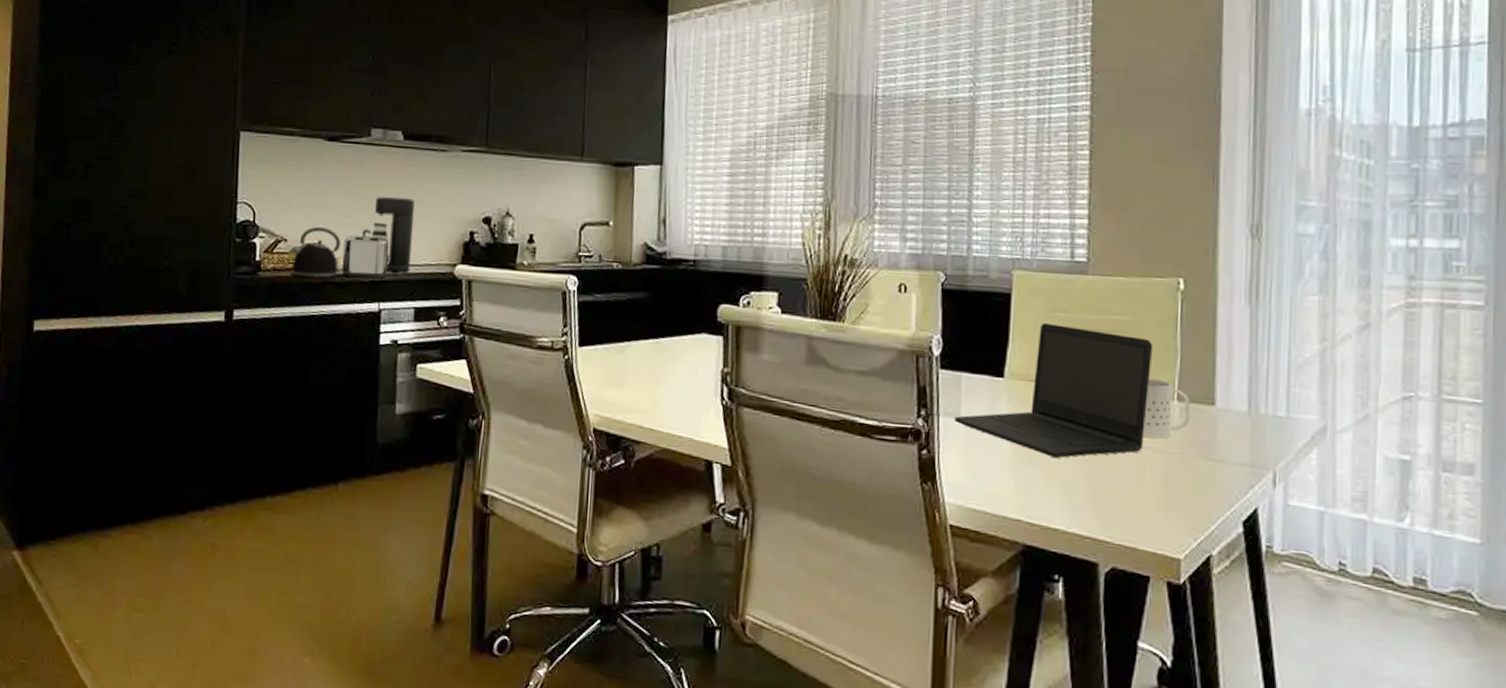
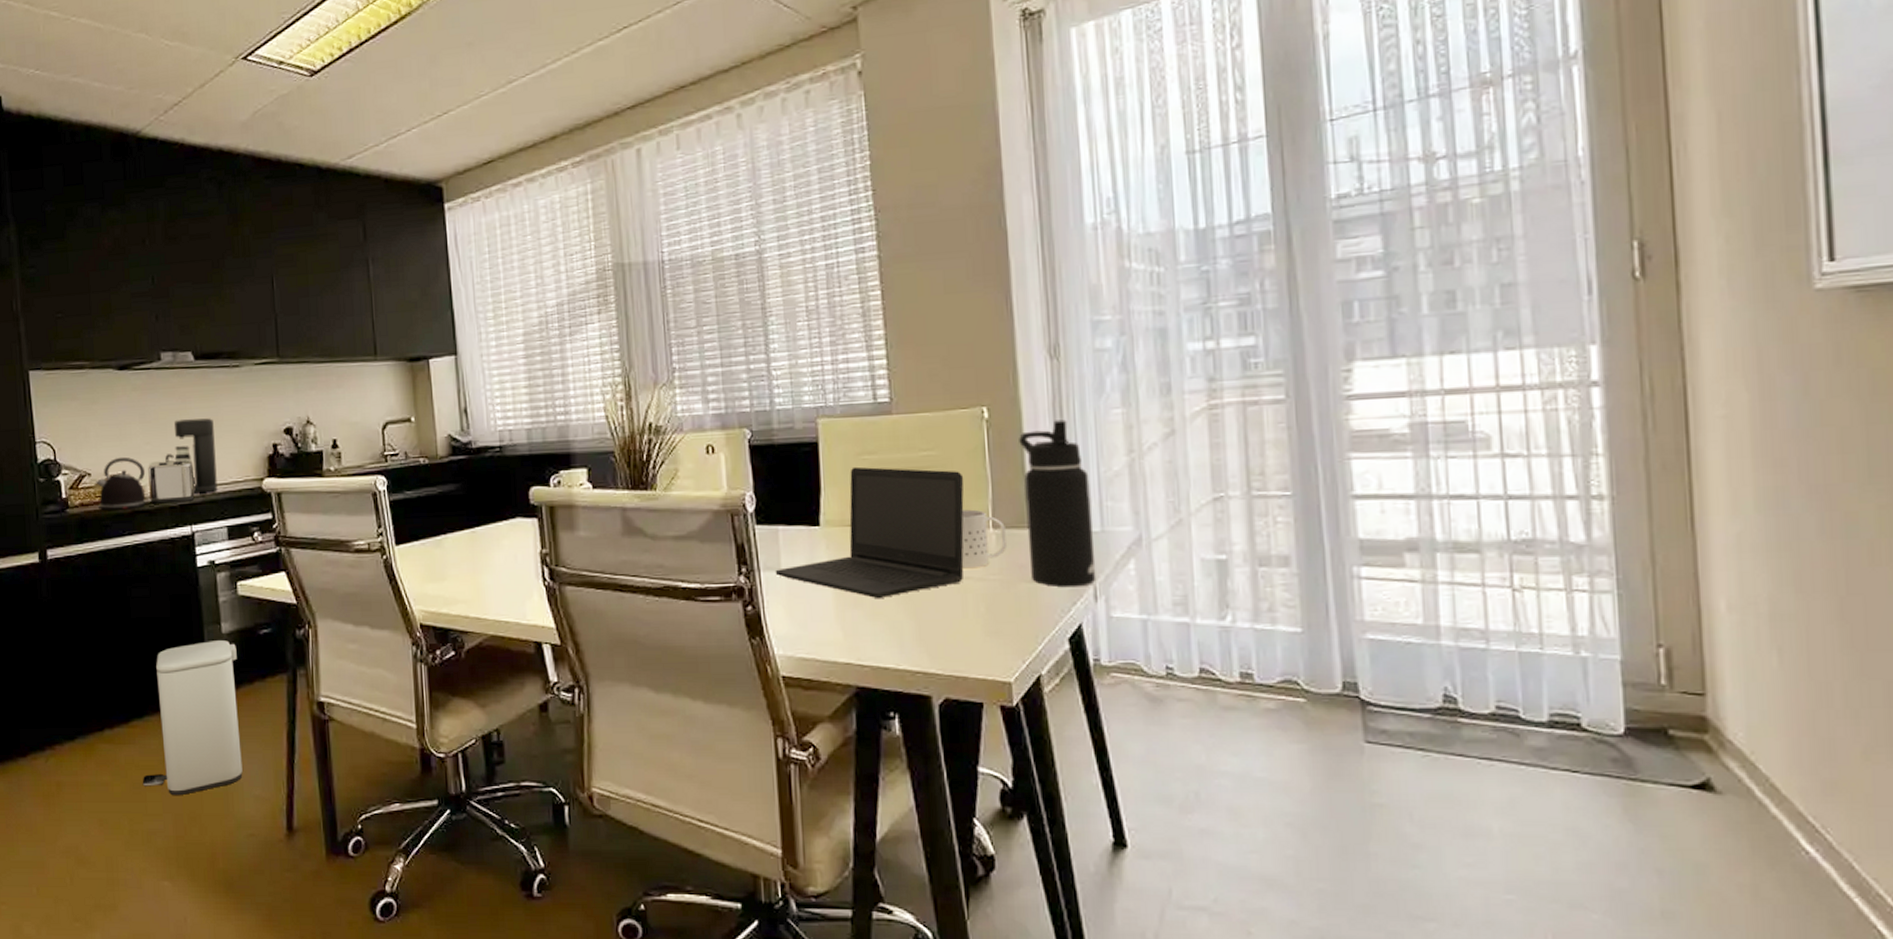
pedal bin: none [296,420,408,573] -> present [142,640,243,796]
water bottle: none [1211,300,1279,471] -> present [1019,419,1097,588]

